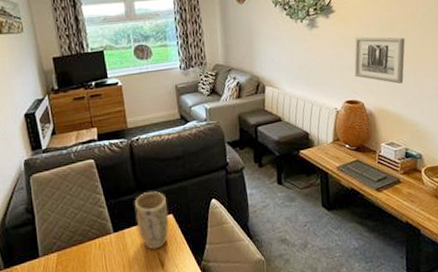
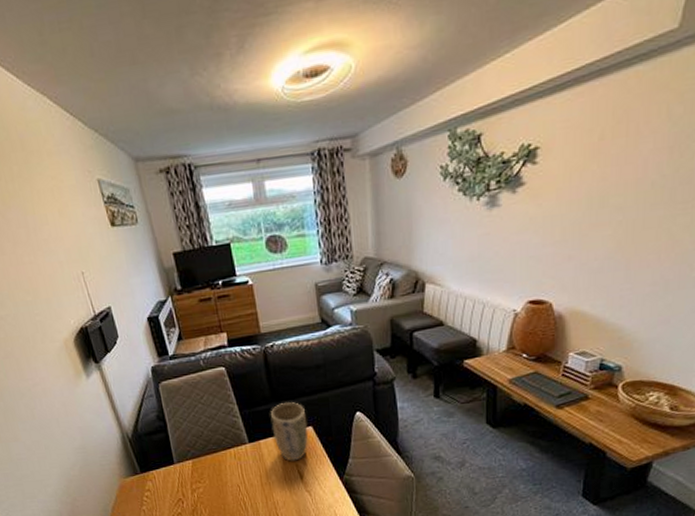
wall art: present [354,37,406,84] -> none [544,216,621,279]

